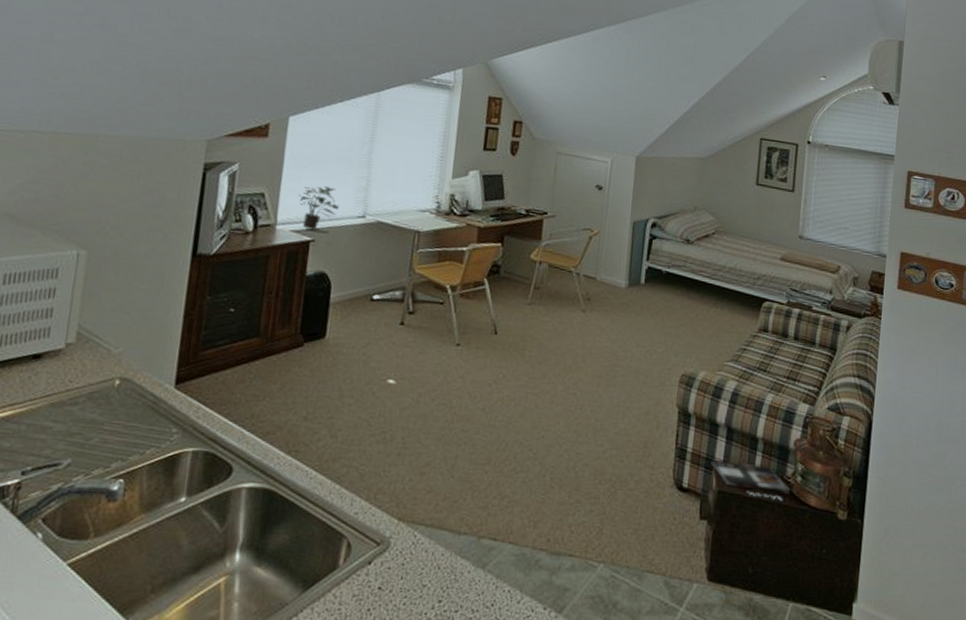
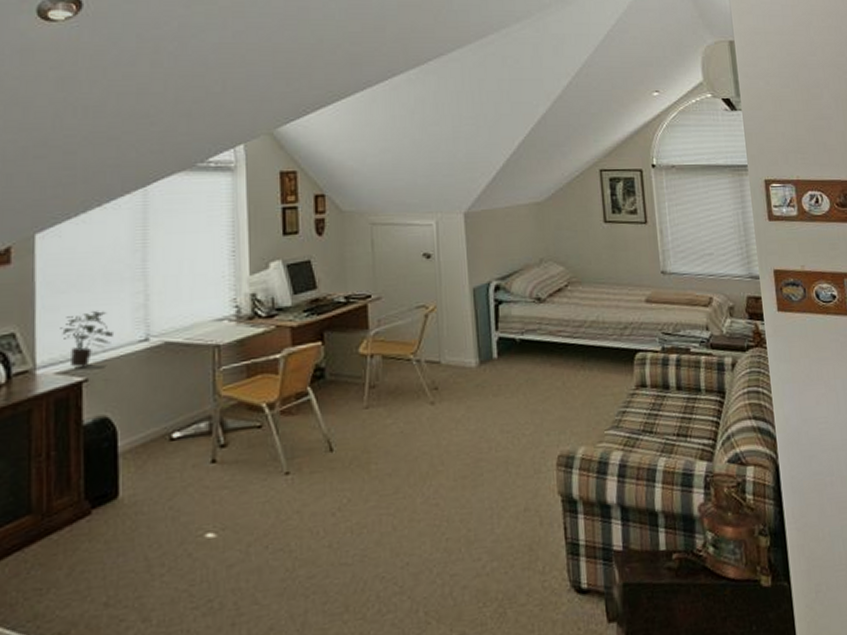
magazine: present [711,459,790,501] -> none [609,543,703,583]

